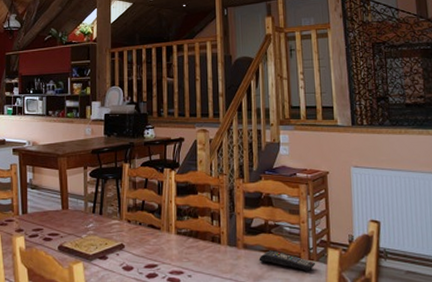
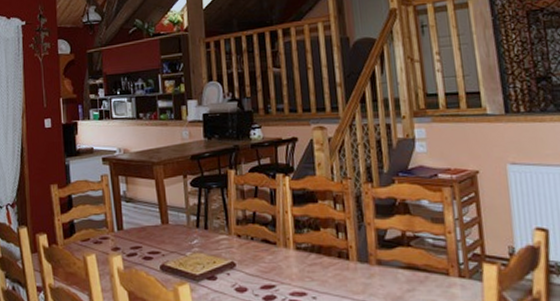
remote control: present [259,250,316,271] -> none [396,266,469,290]

